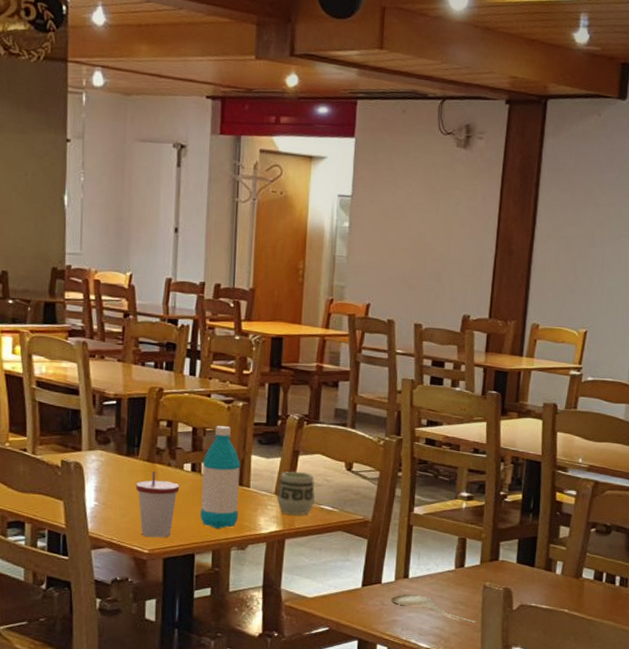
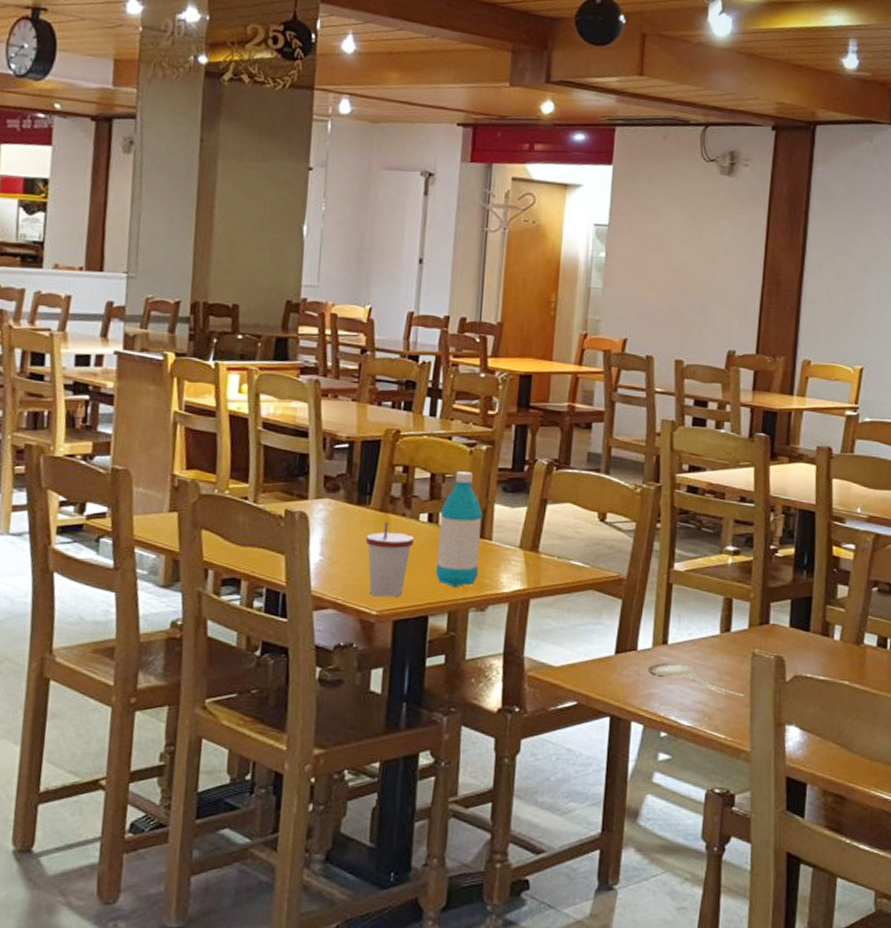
cup: present [276,471,315,515] -> none [521,522,564,572]

